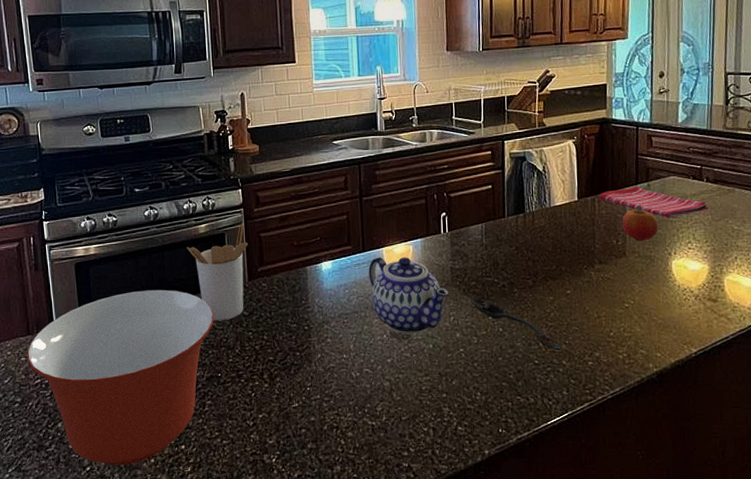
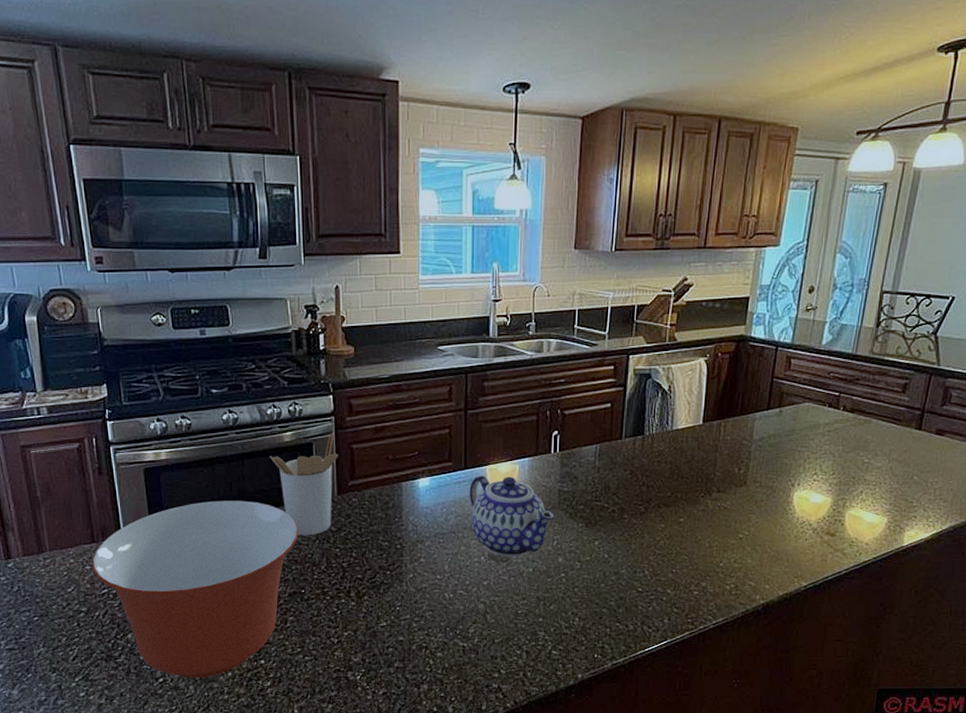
spoon: present [470,298,561,351] -> none [576,522,667,579]
dish towel: present [599,186,709,219] -> none [725,412,842,448]
fruit: present [622,204,658,242] -> none [747,431,785,471]

